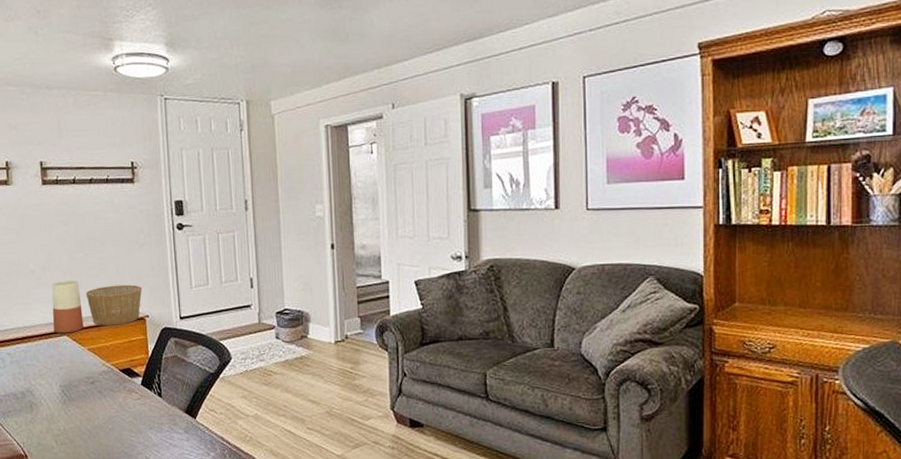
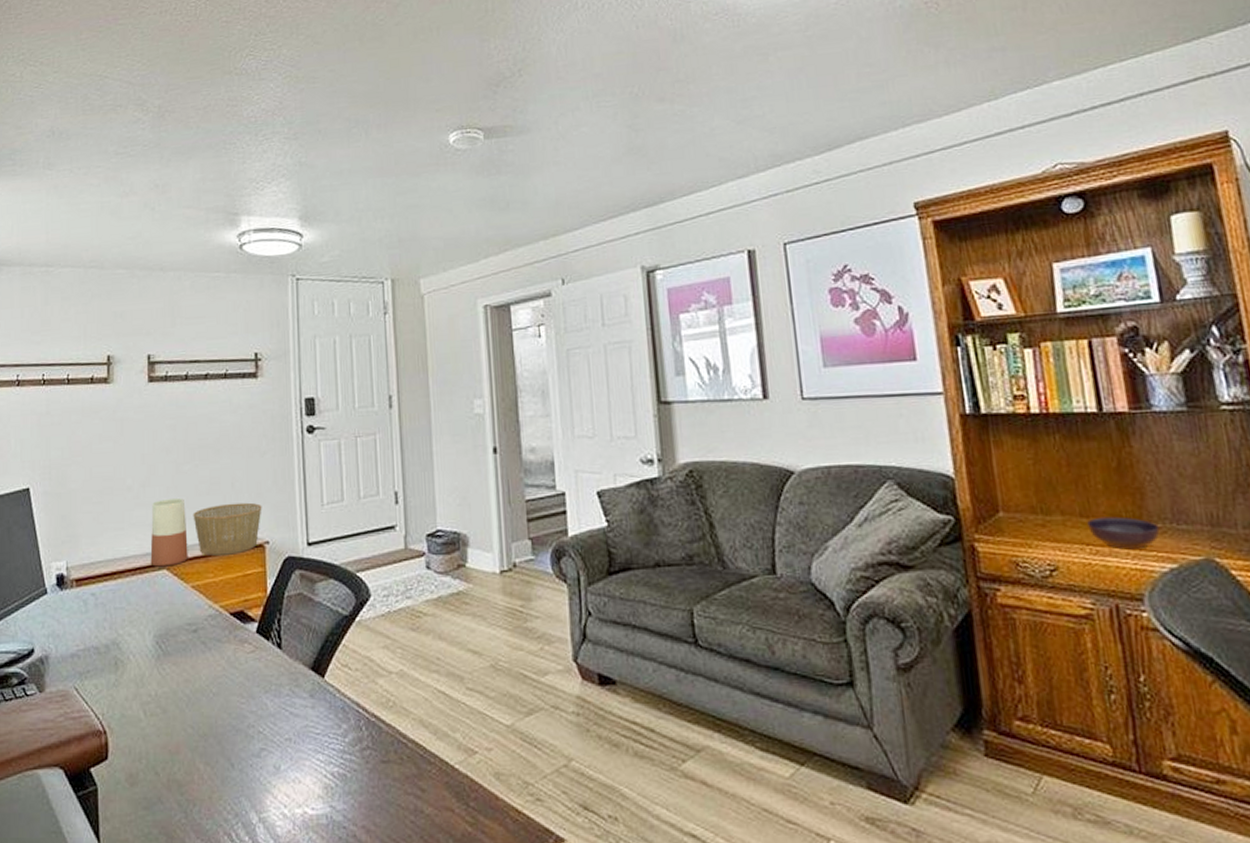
bowl: none [804,308,860,333] -> present [1087,516,1160,550]

